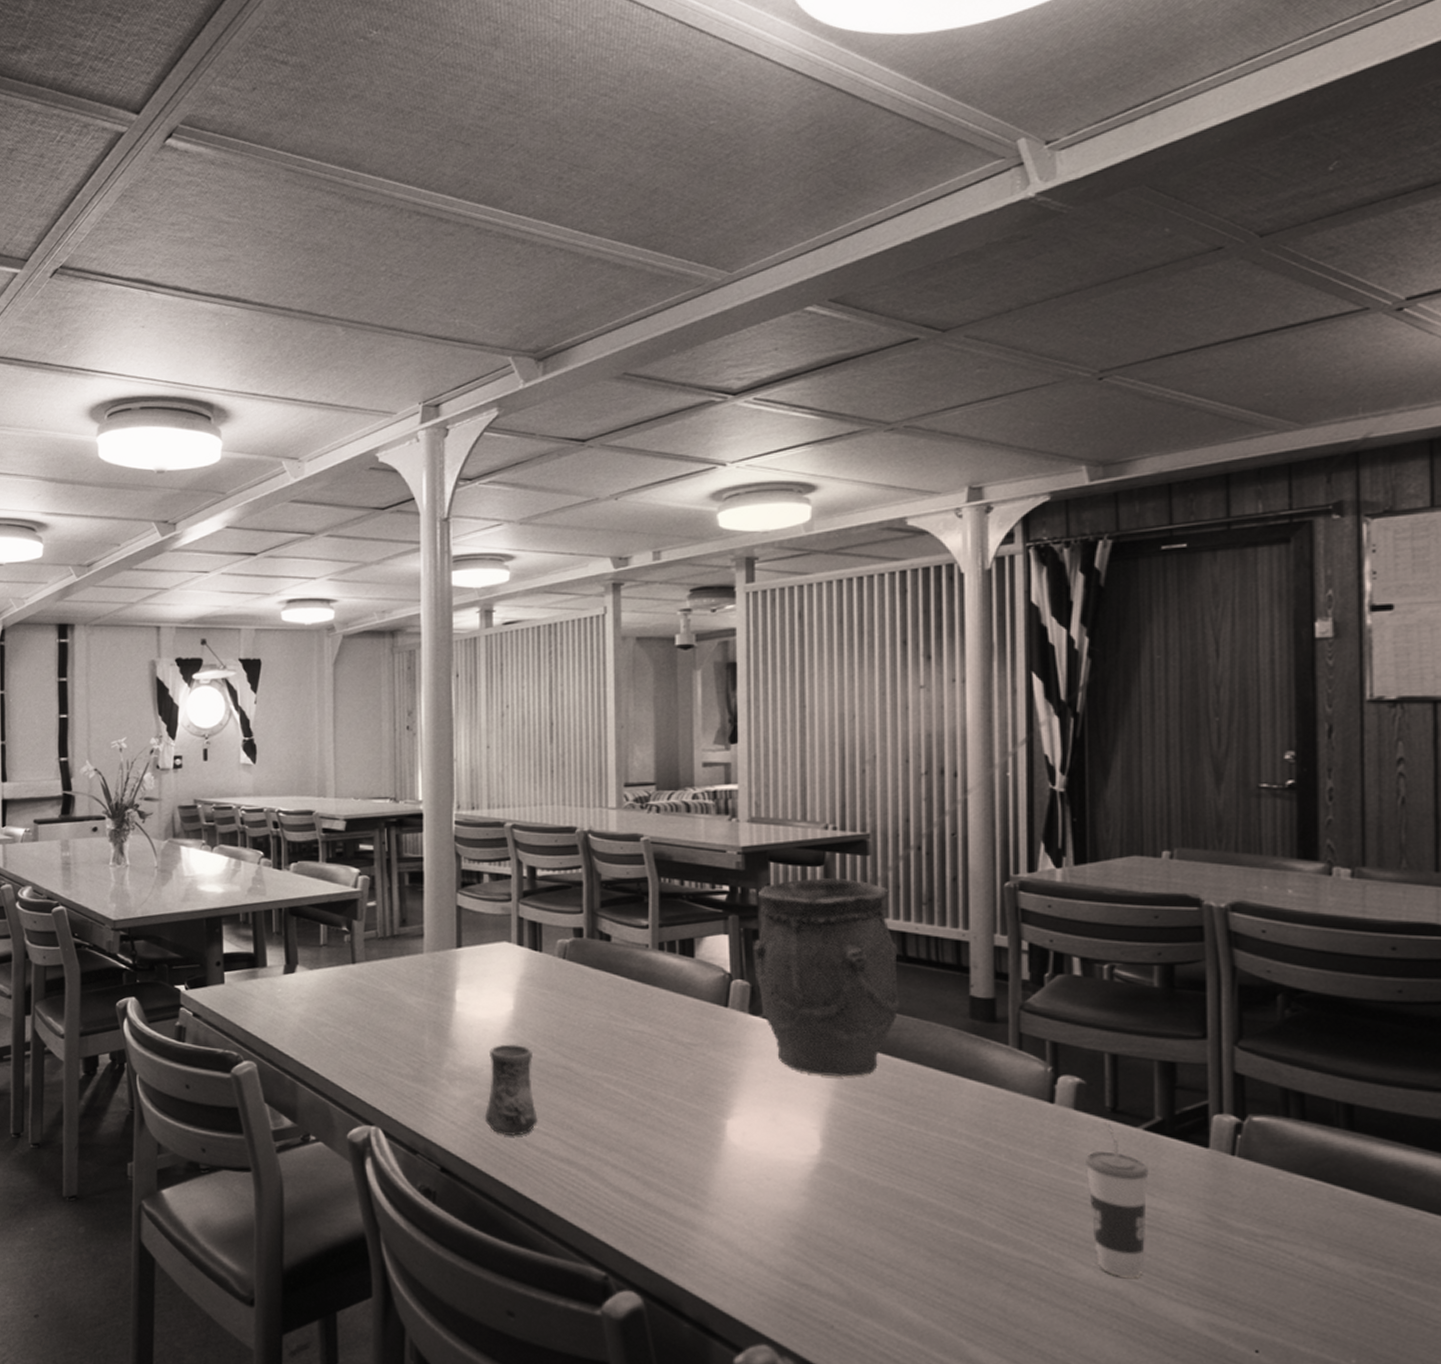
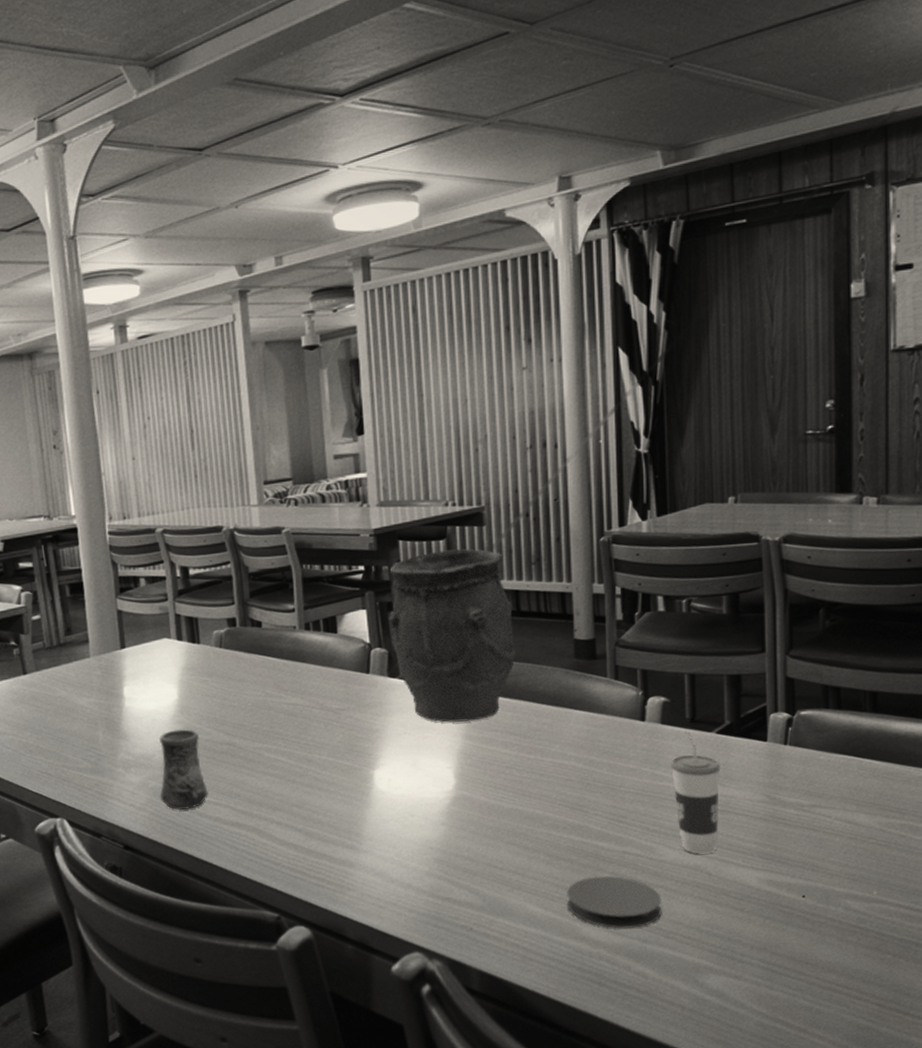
coaster: none [952,1284,1071,1358] -> present [567,875,662,929]

